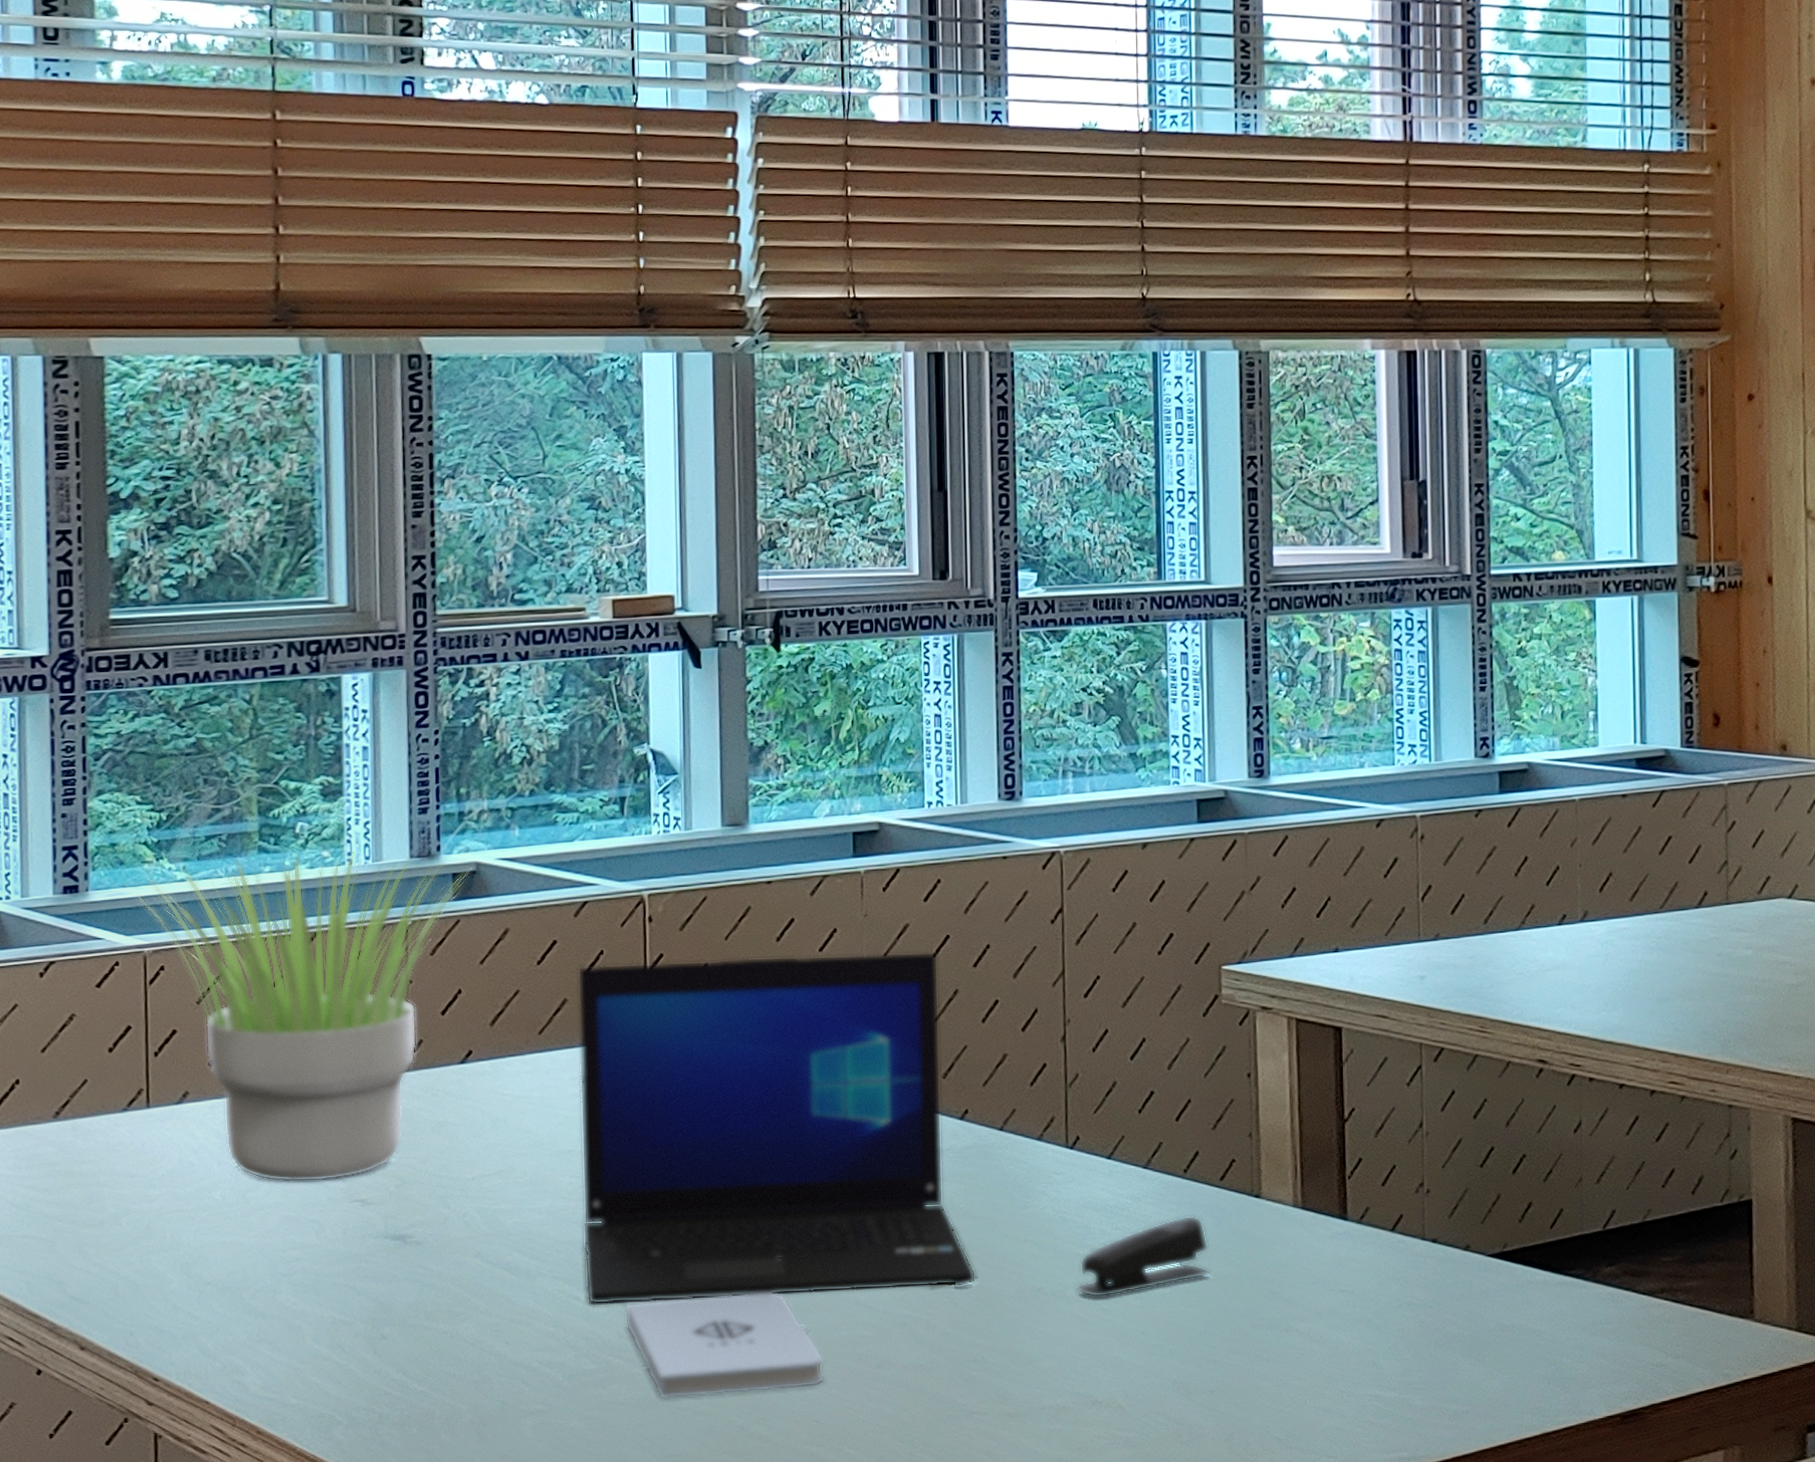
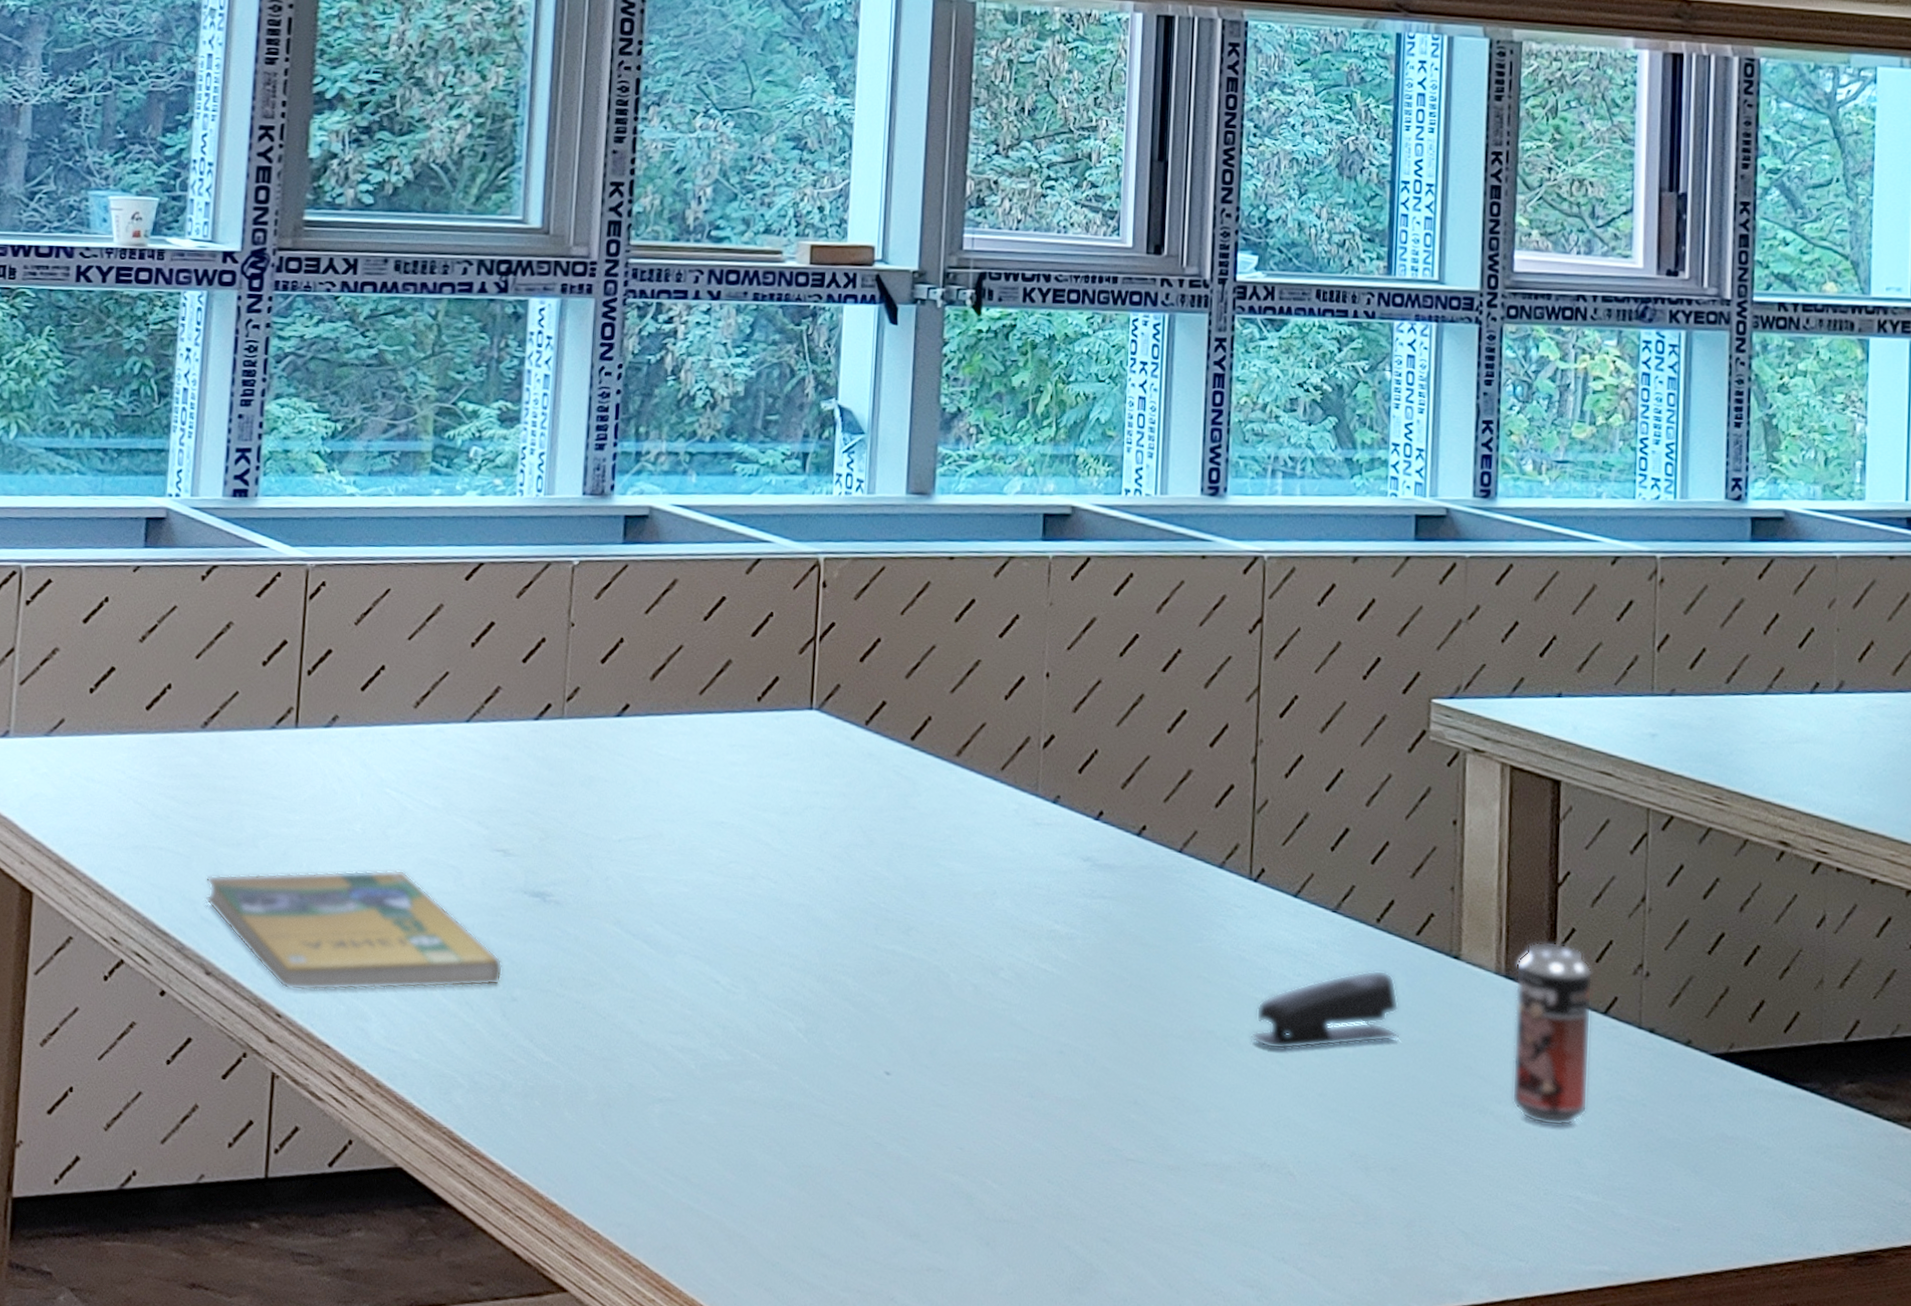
booklet: none [72,1230,371,1354] -> present [205,869,503,991]
potted plant: present [126,851,472,1183] -> none [295,476,645,826]
laptop: present [577,951,976,1305] -> none [727,627,1143,1020]
notepad: present [623,1292,825,1399] -> none [765,992,973,1110]
beverage can: none [1311,1173,1381,1336] -> present [1511,941,1593,1127]

